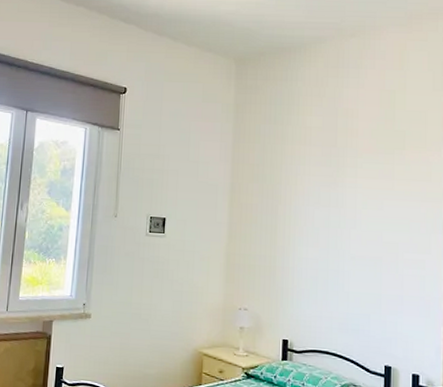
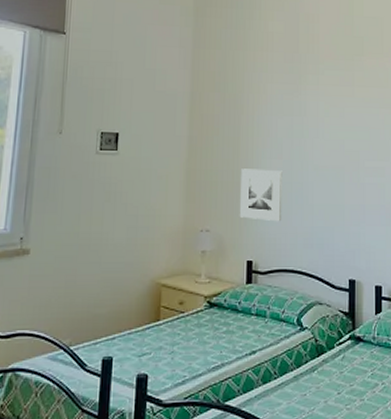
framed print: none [275,254,319,306] -> present [239,168,282,222]

